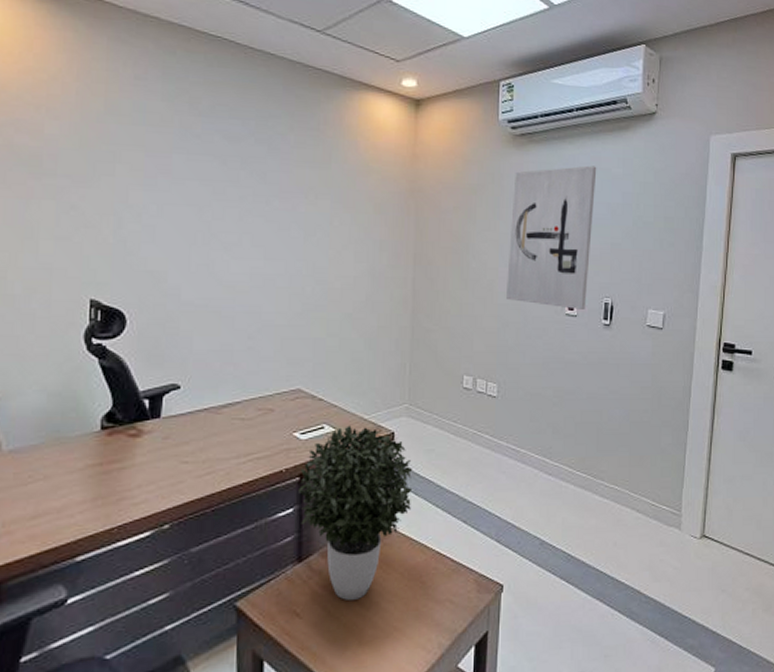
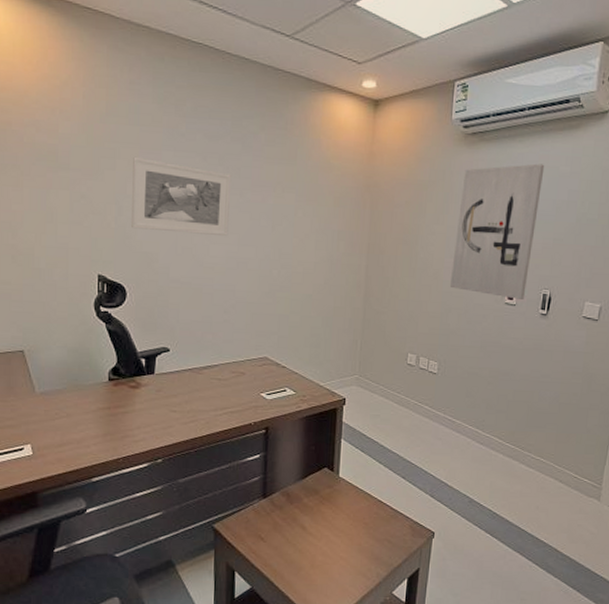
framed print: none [134,160,256,251] -> present [132,156,232,237]
potted plant: present [299,425,413,601] -> none [264,390,361,533]

